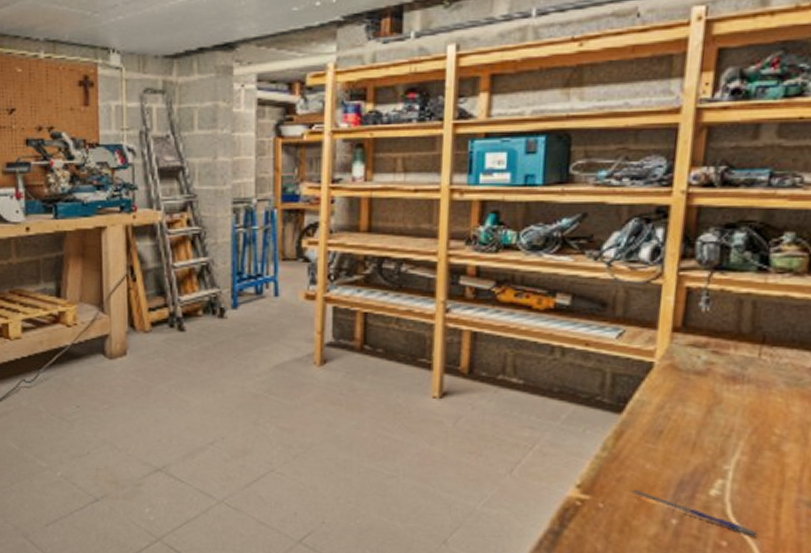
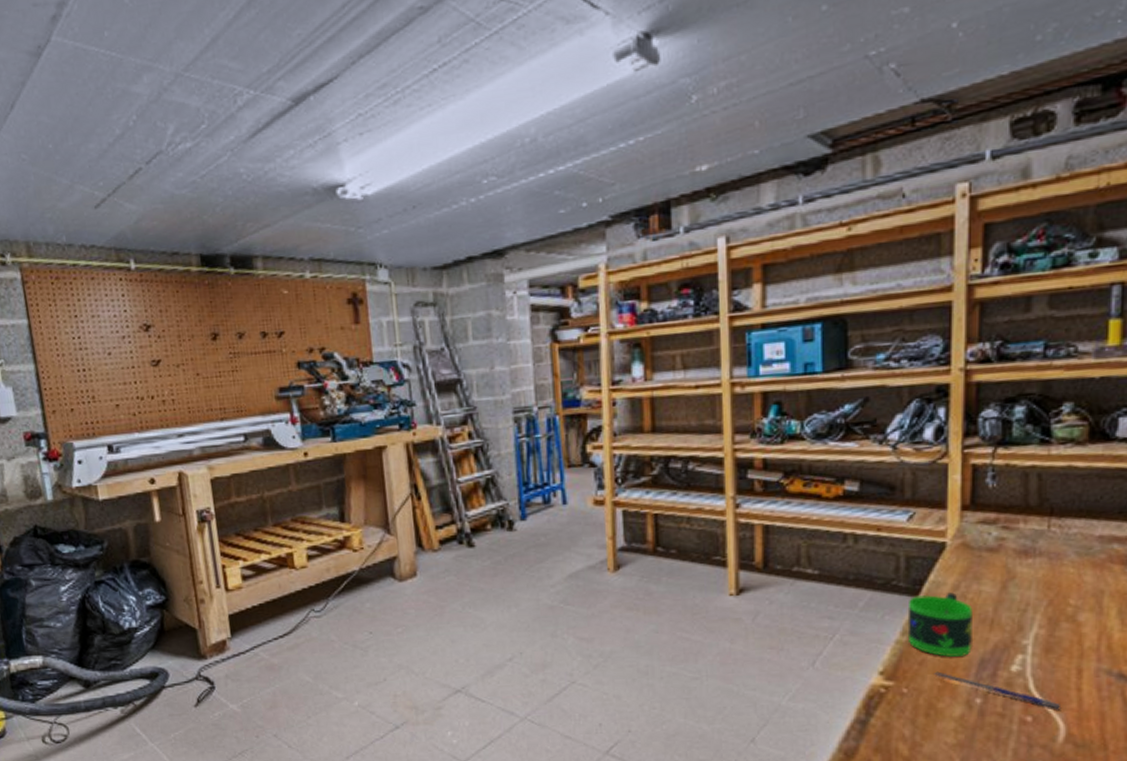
mug: none [607,412,676,476] -> present [907,592,974,657]

